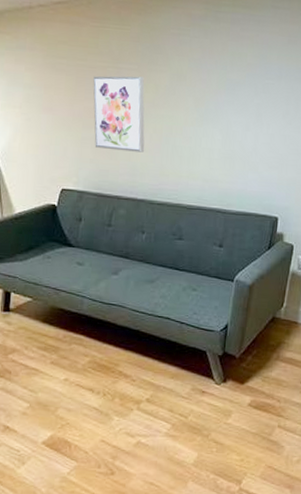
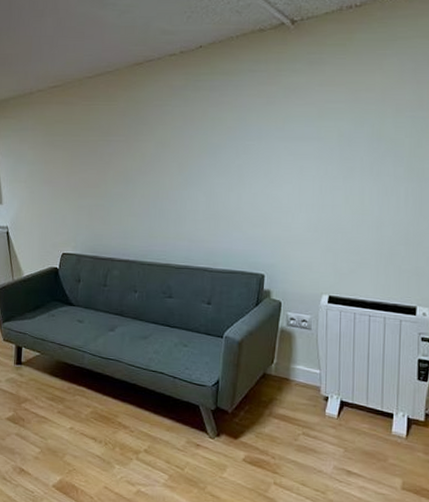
wall art: present [93,76,145,153] -> none [86,147,134,217]

